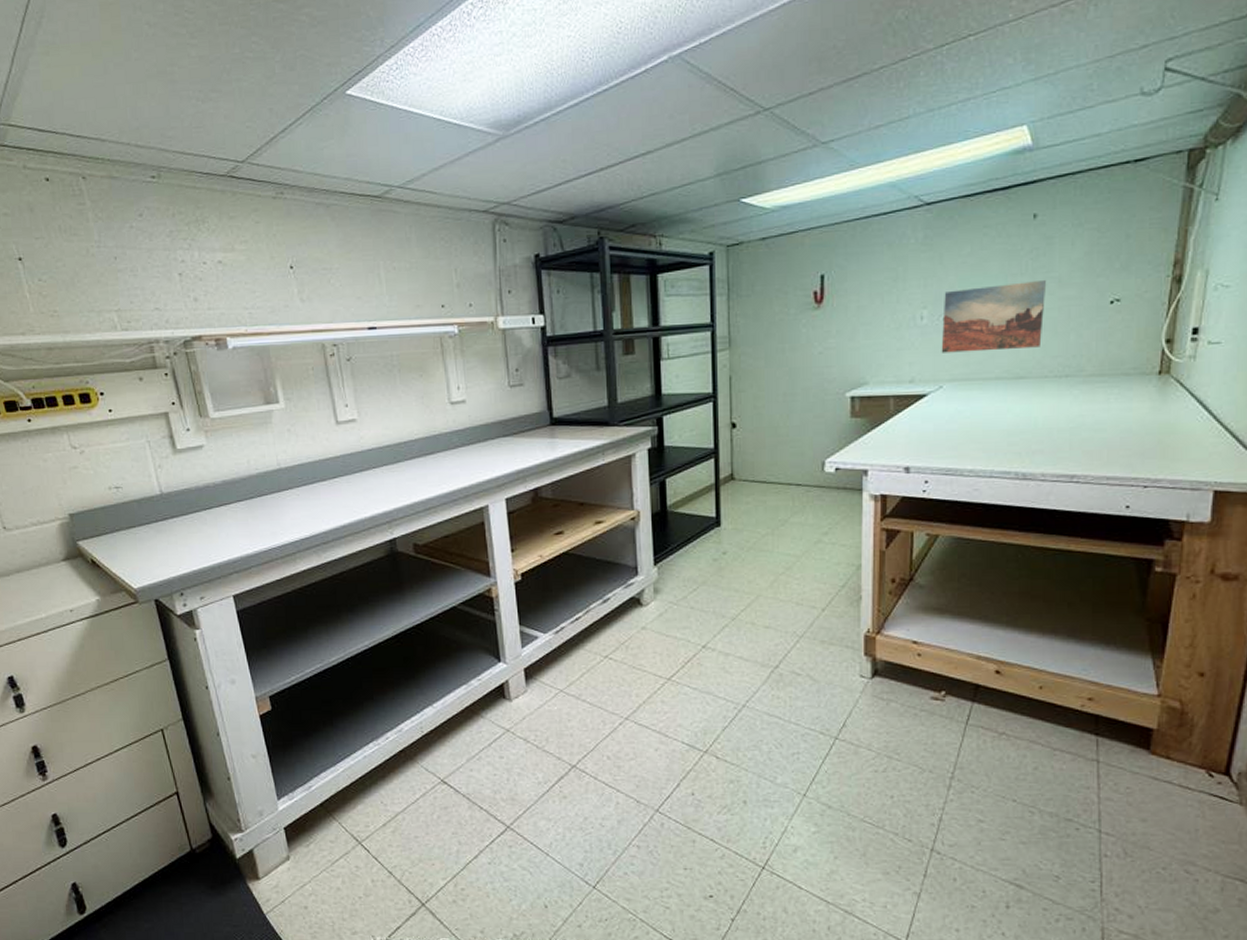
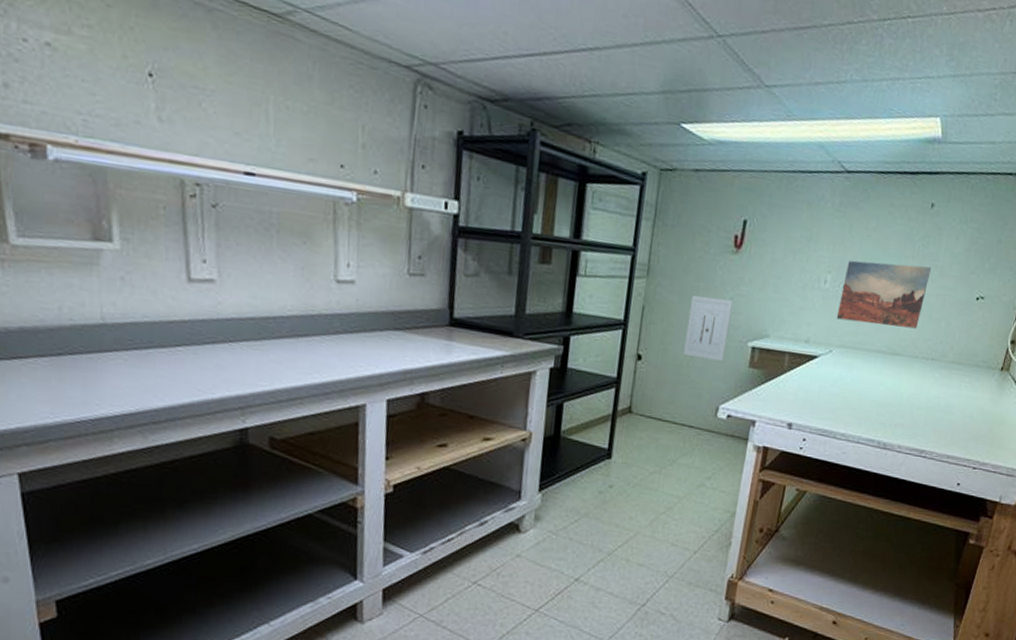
wall art: none [778,354,823,417] -> present [683,295,733,361]

